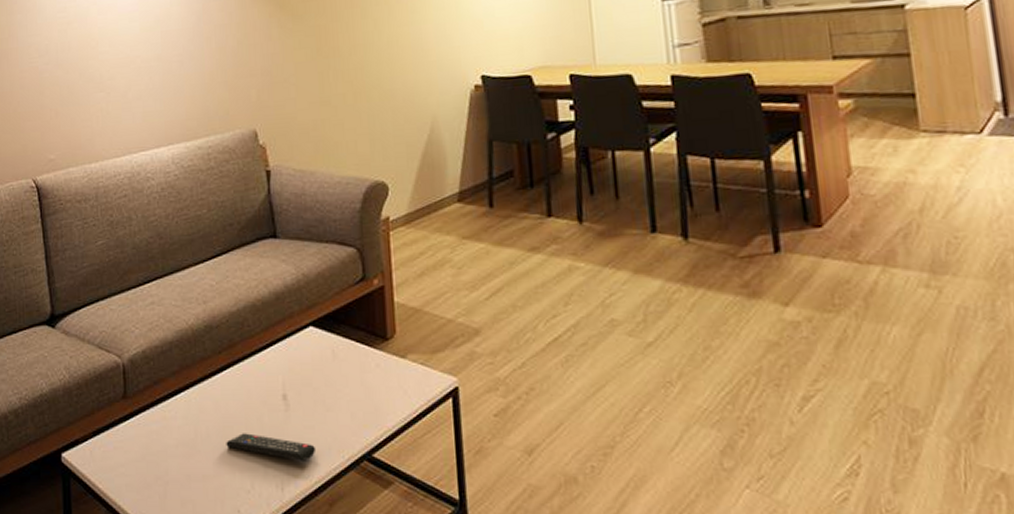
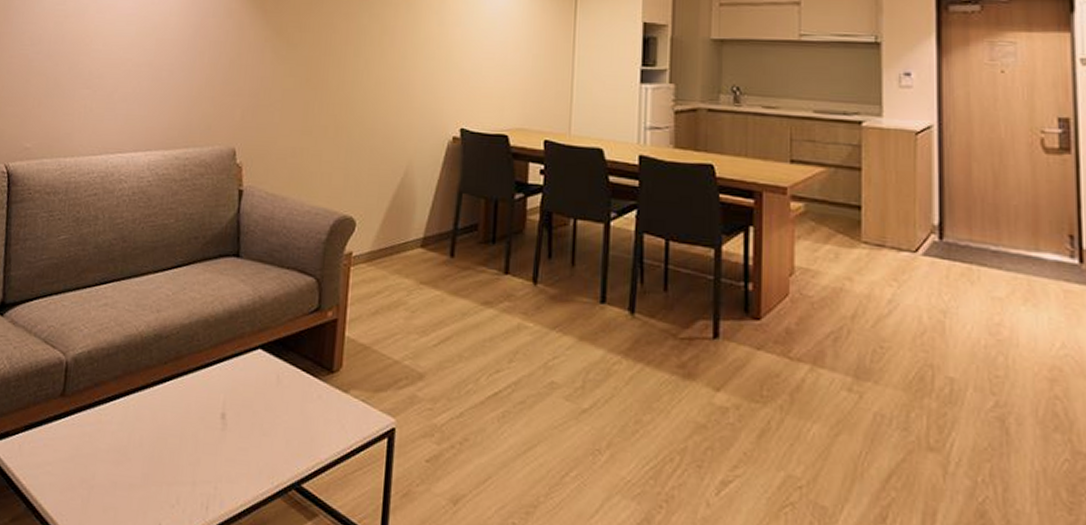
remote control: present [226,433,316,461] -> none [157,446,247,483]

